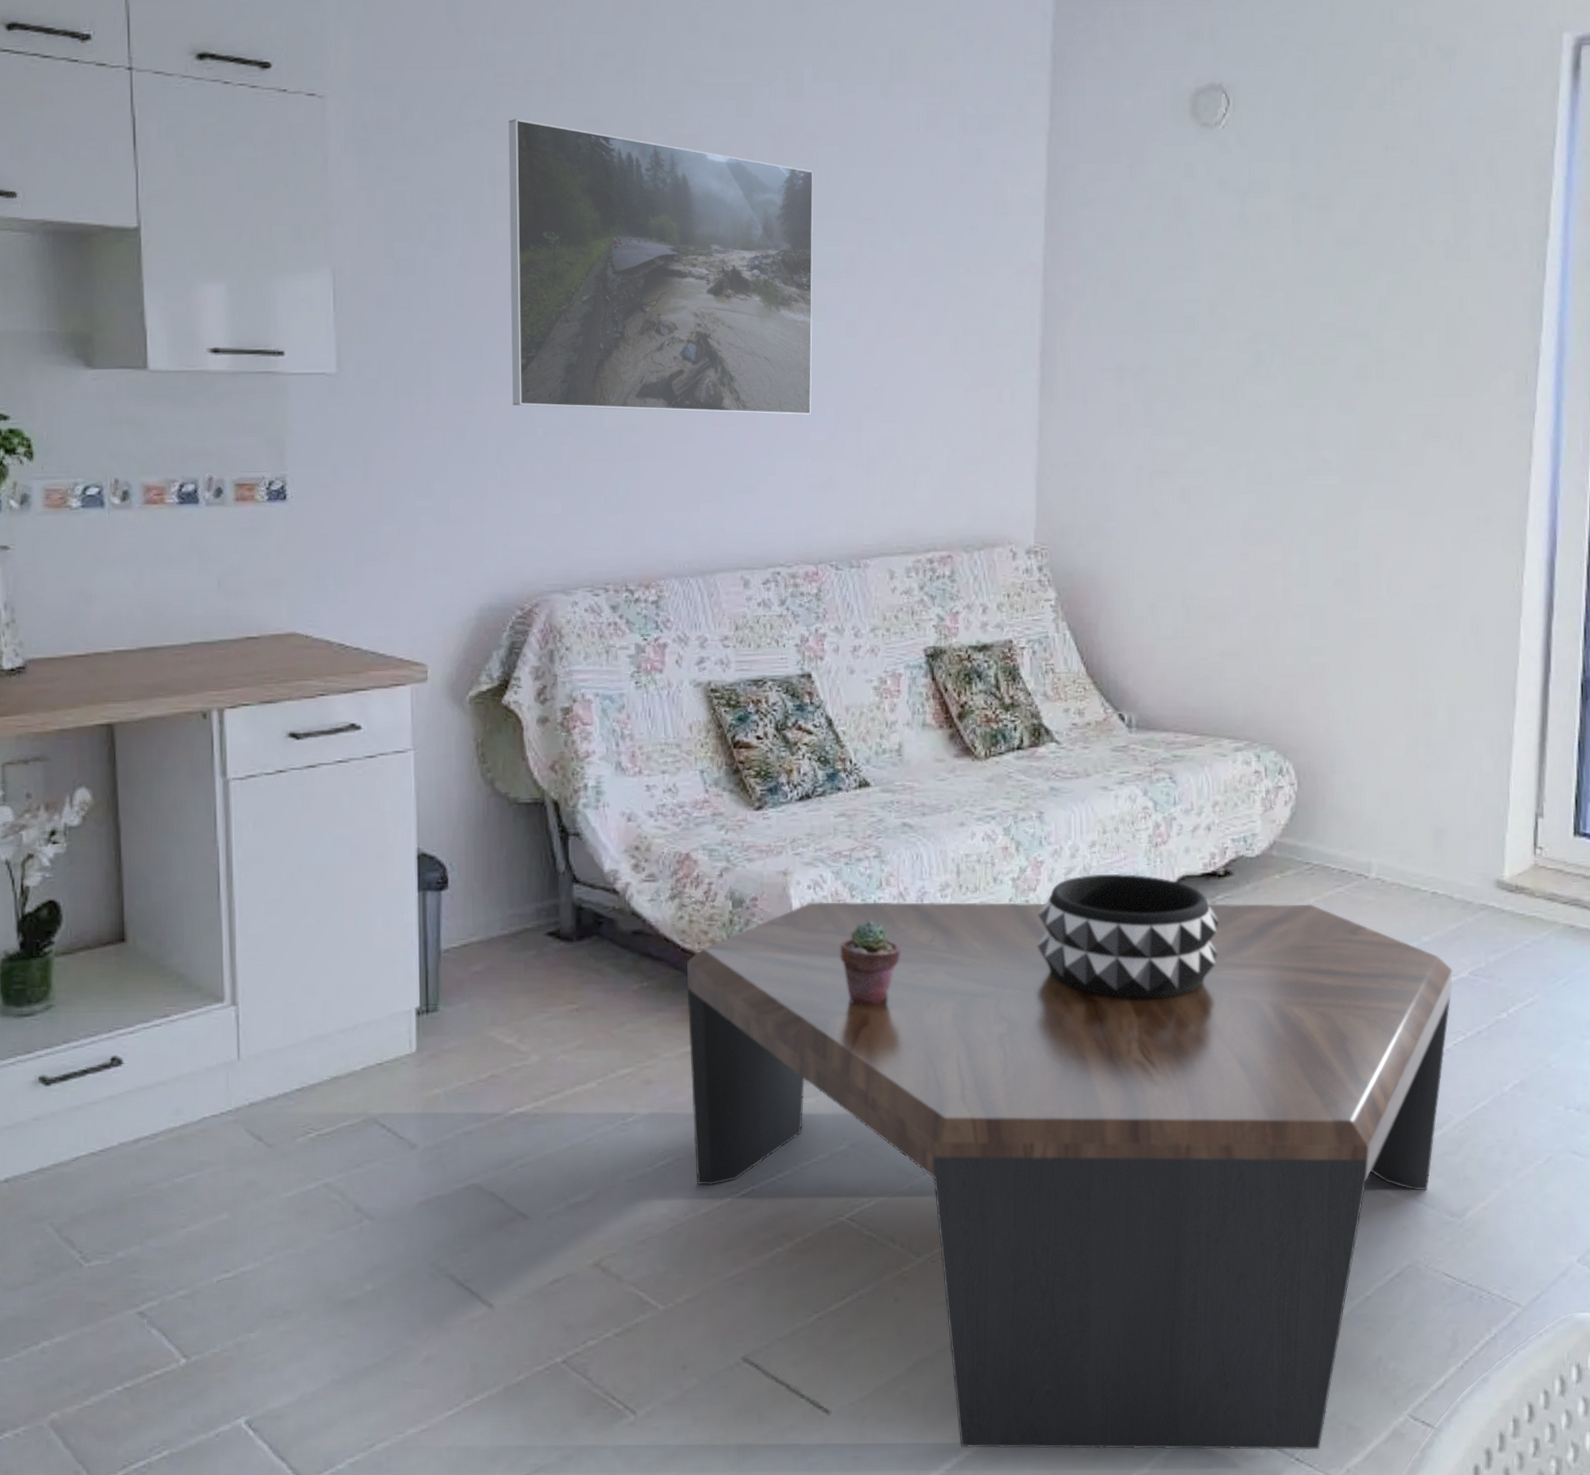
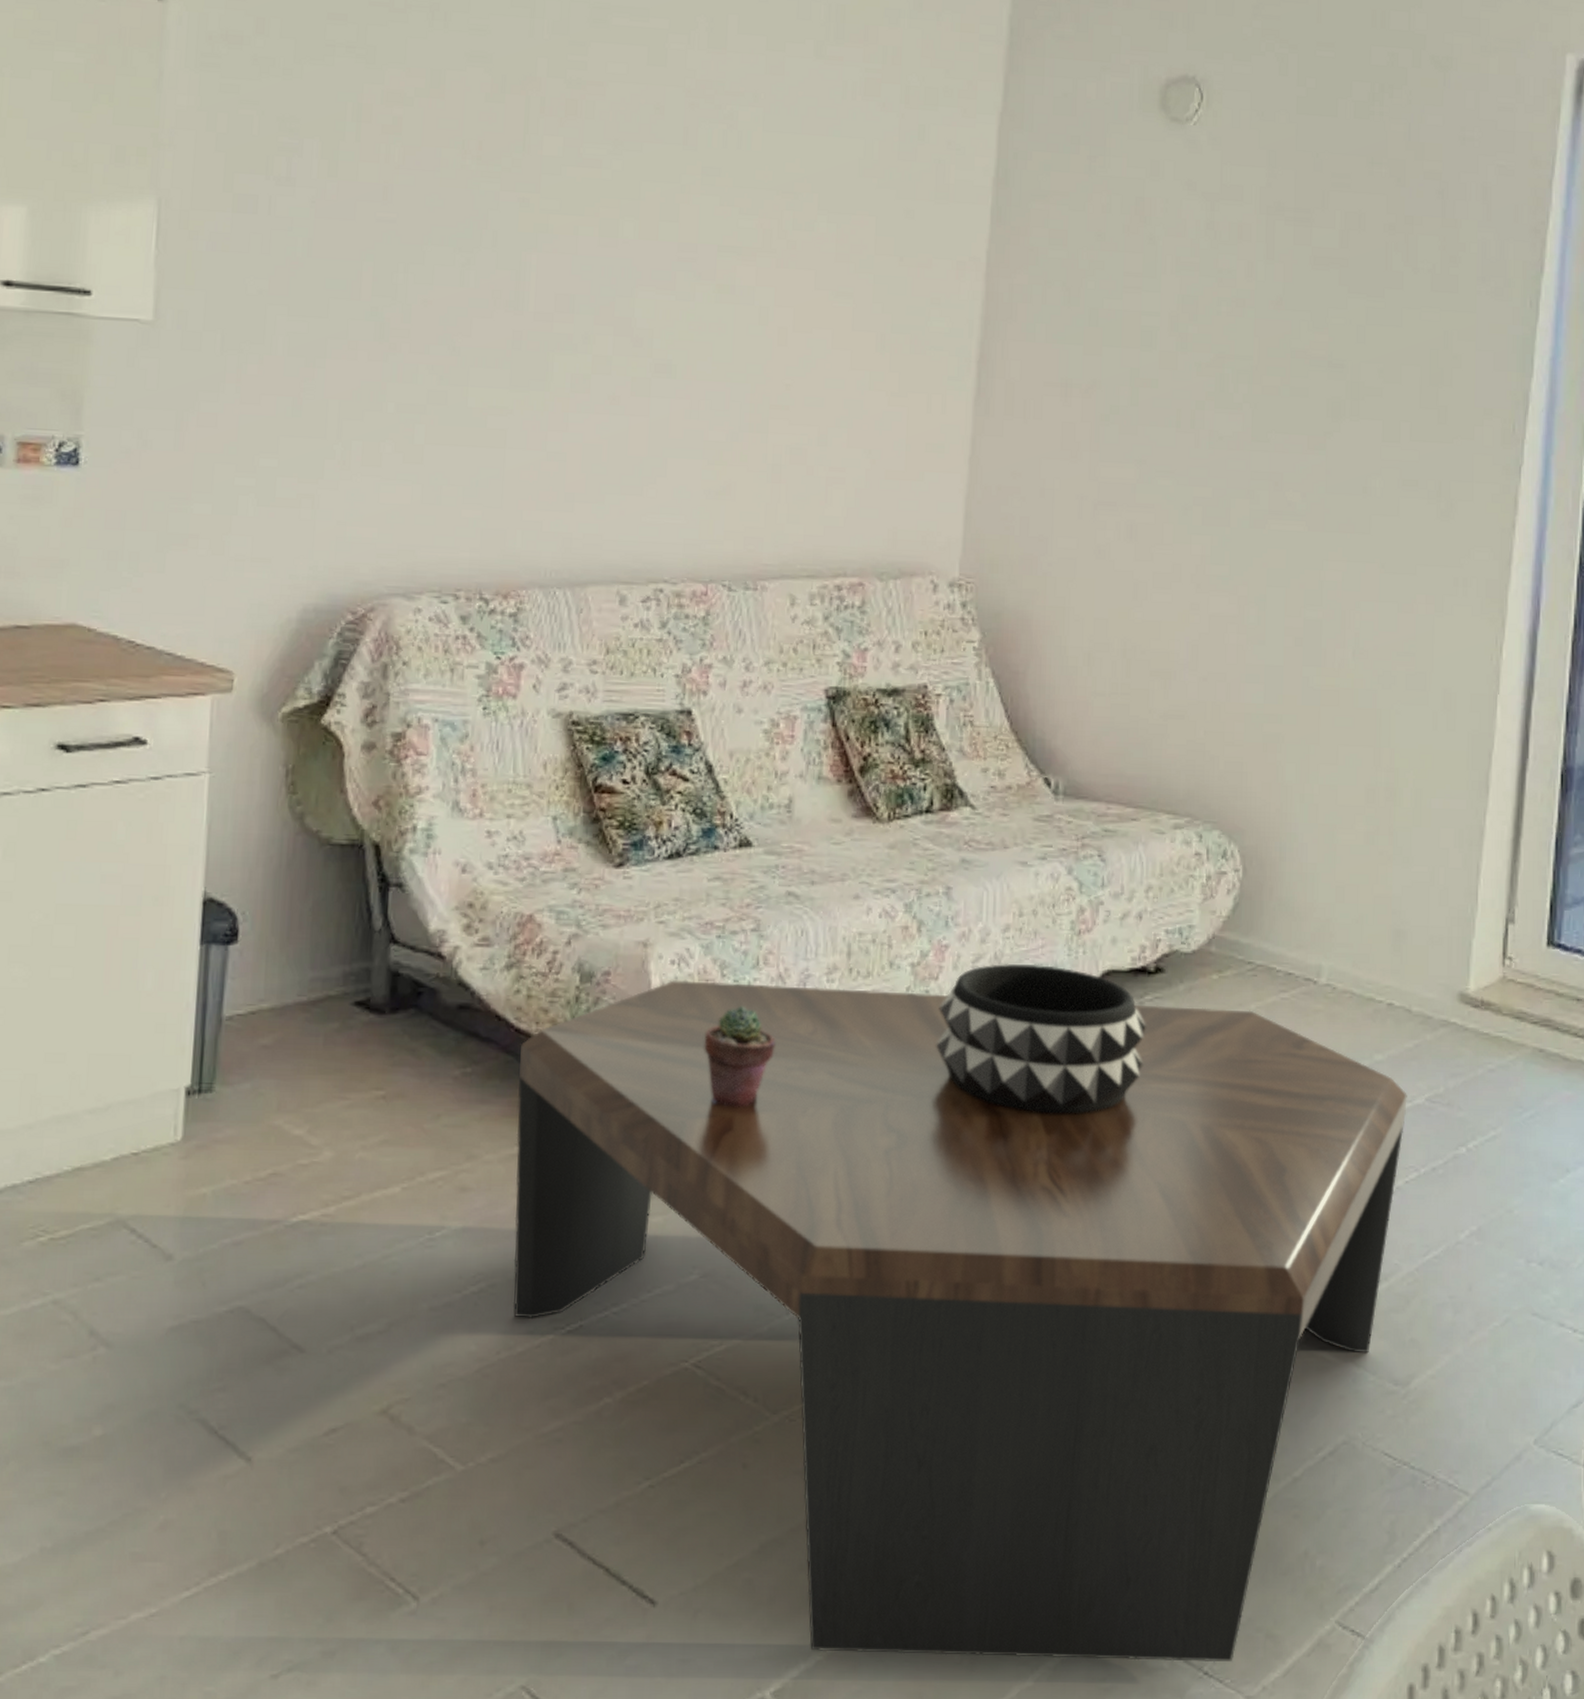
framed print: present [508,119,814,416] -> none [361,45,733,411]

